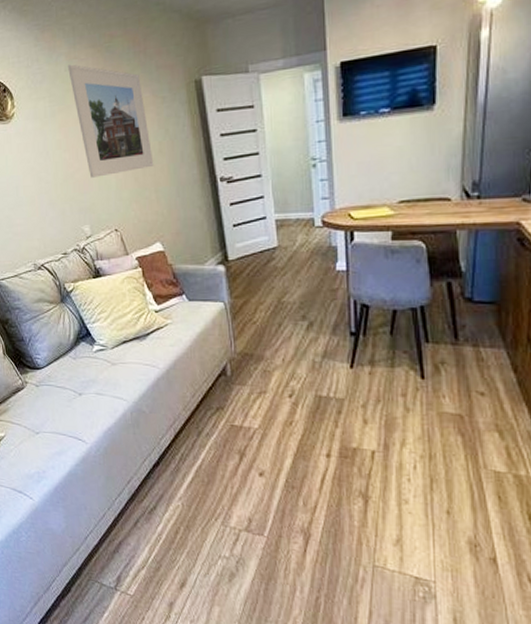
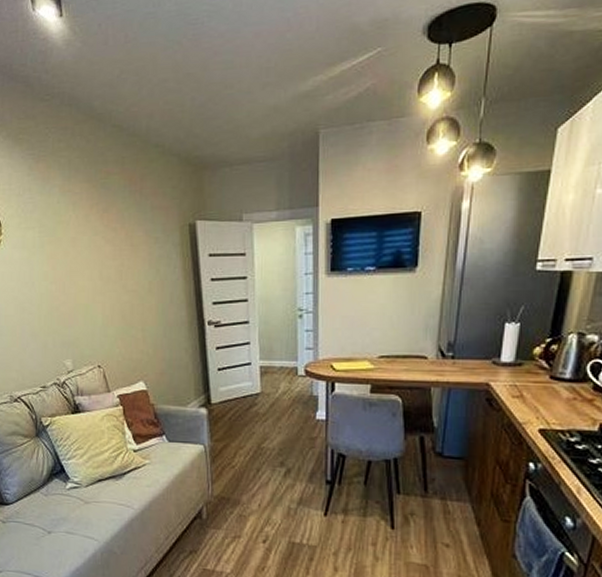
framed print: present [68,64,154,178] -> none [61,197,142,312]

